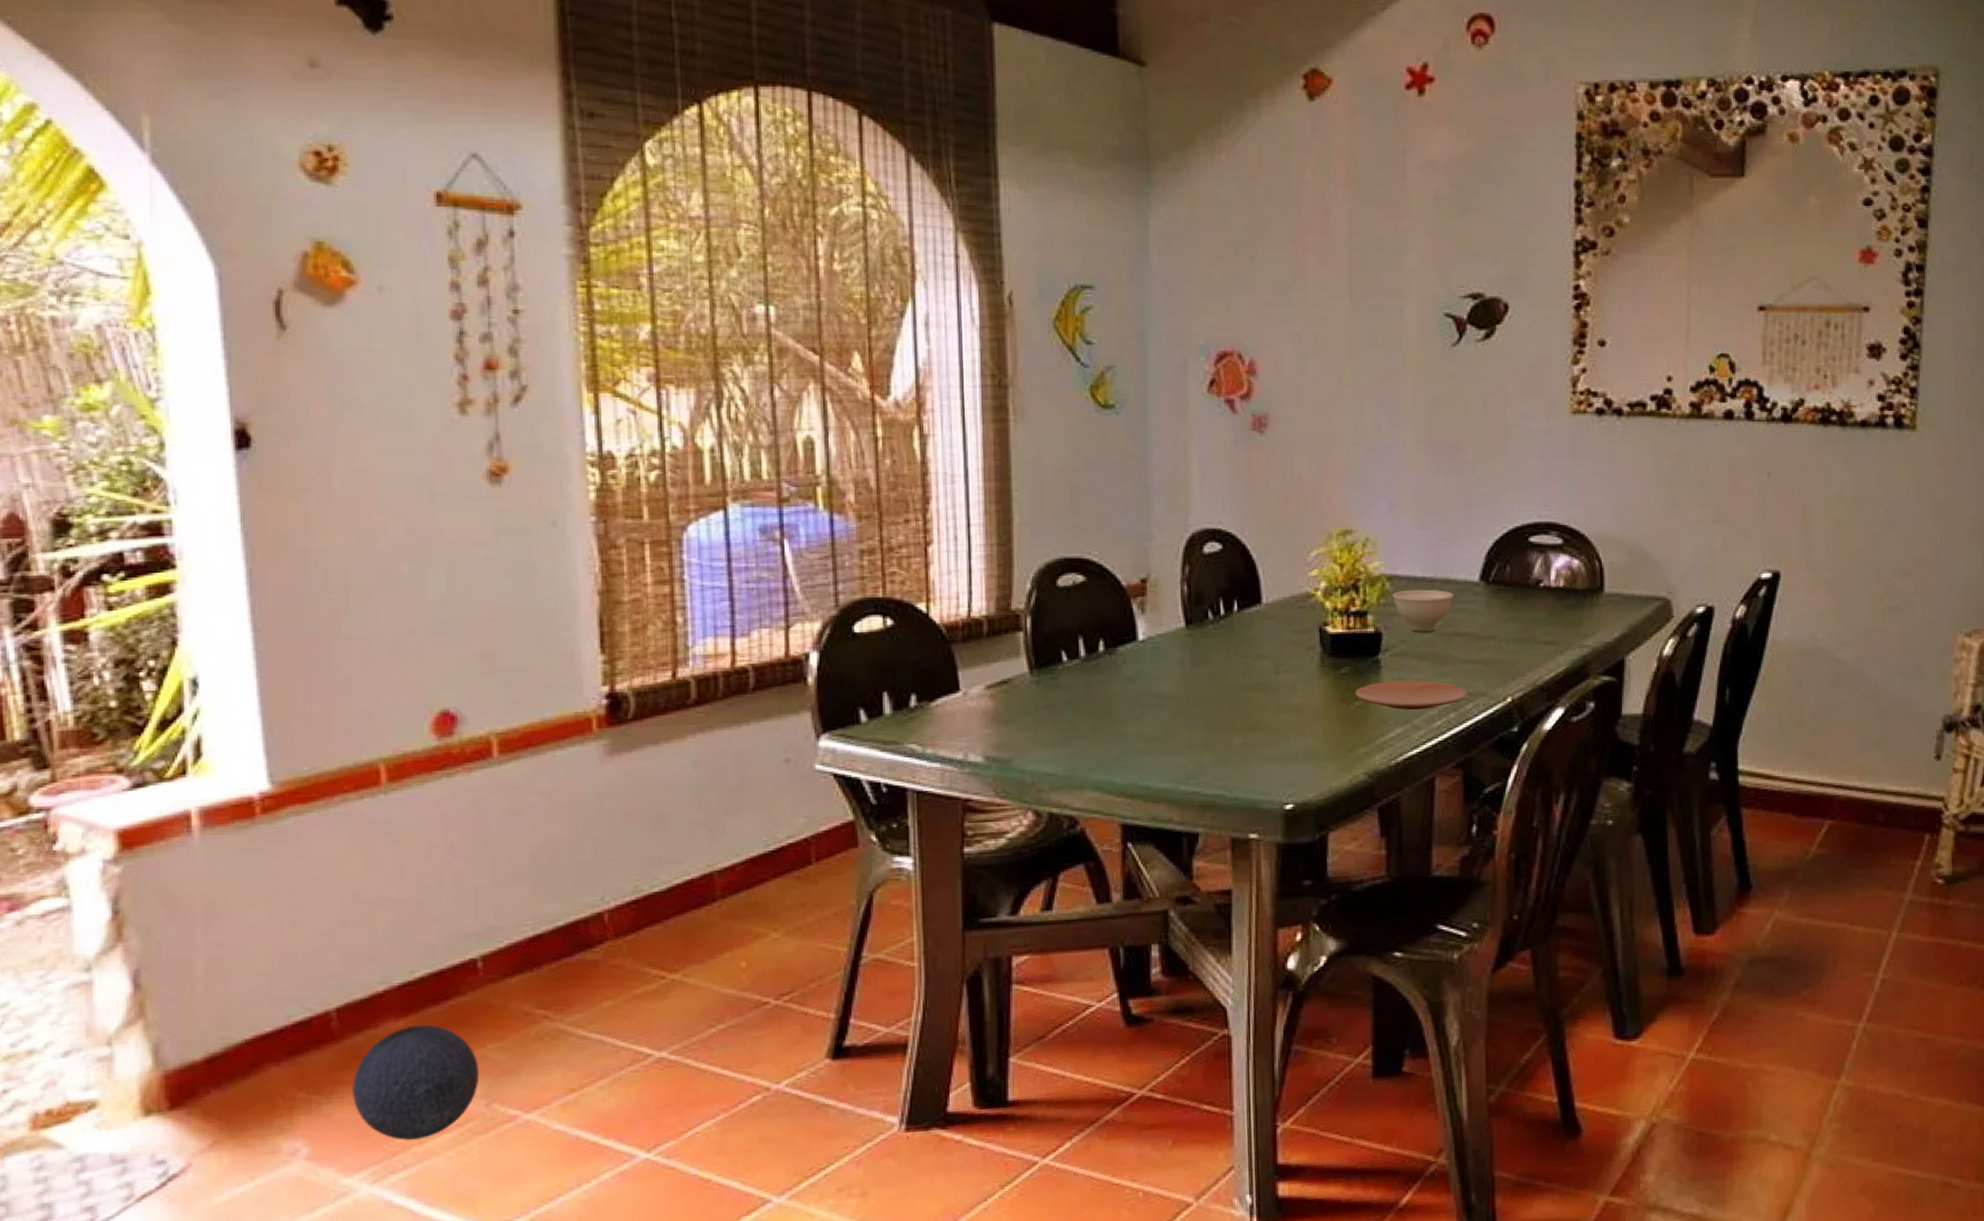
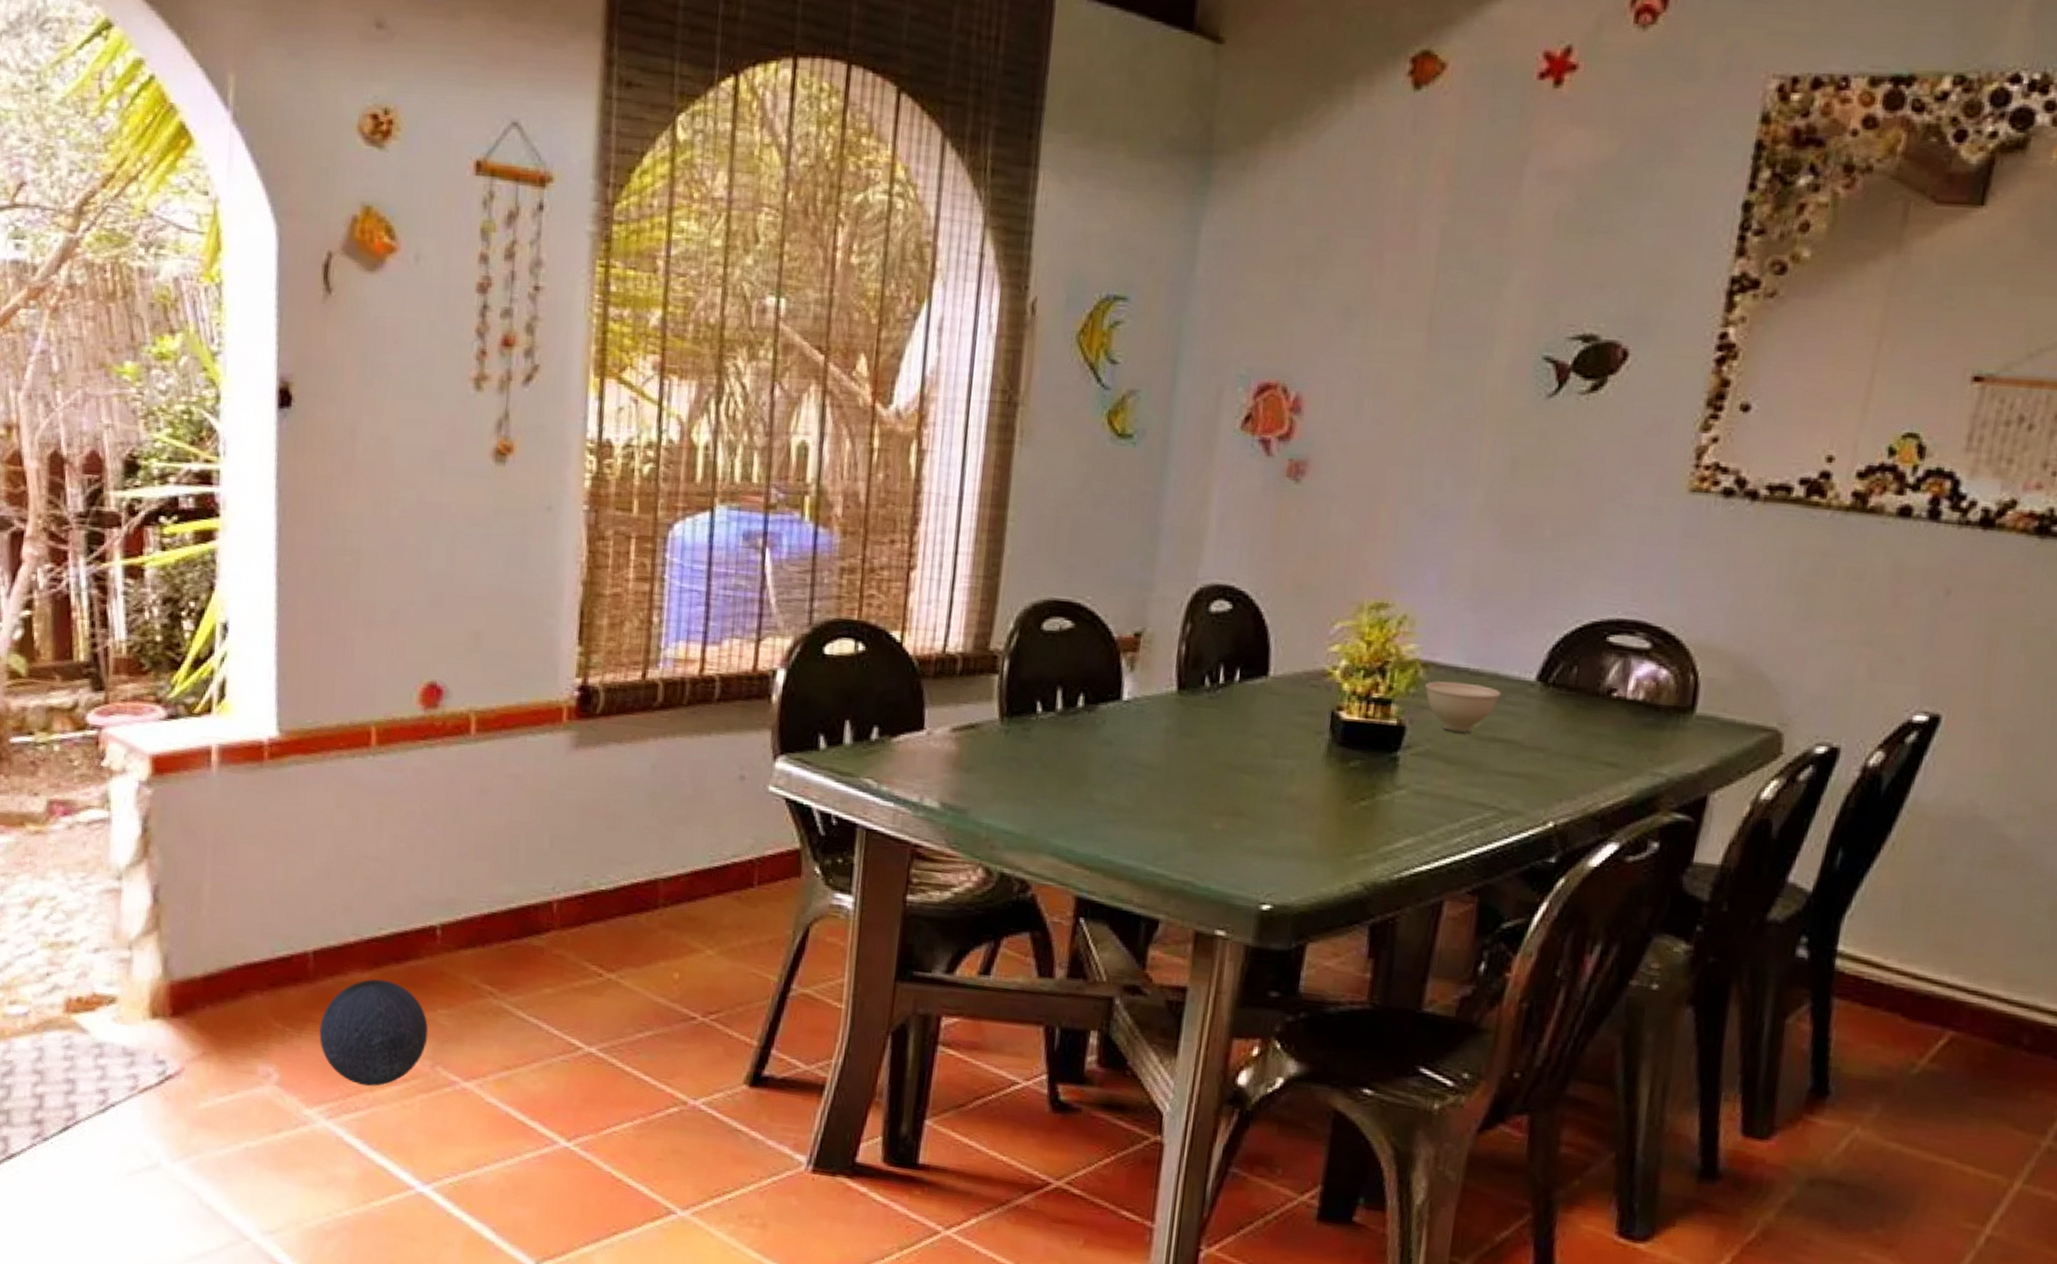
plate: present [1355,680,1467,710] -> none [1362,782,1500,822]

